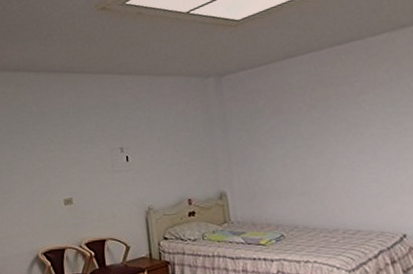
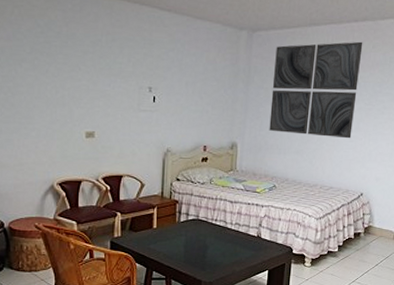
wall art: none [250,63,370,175] -> present [269,41,363,139]

